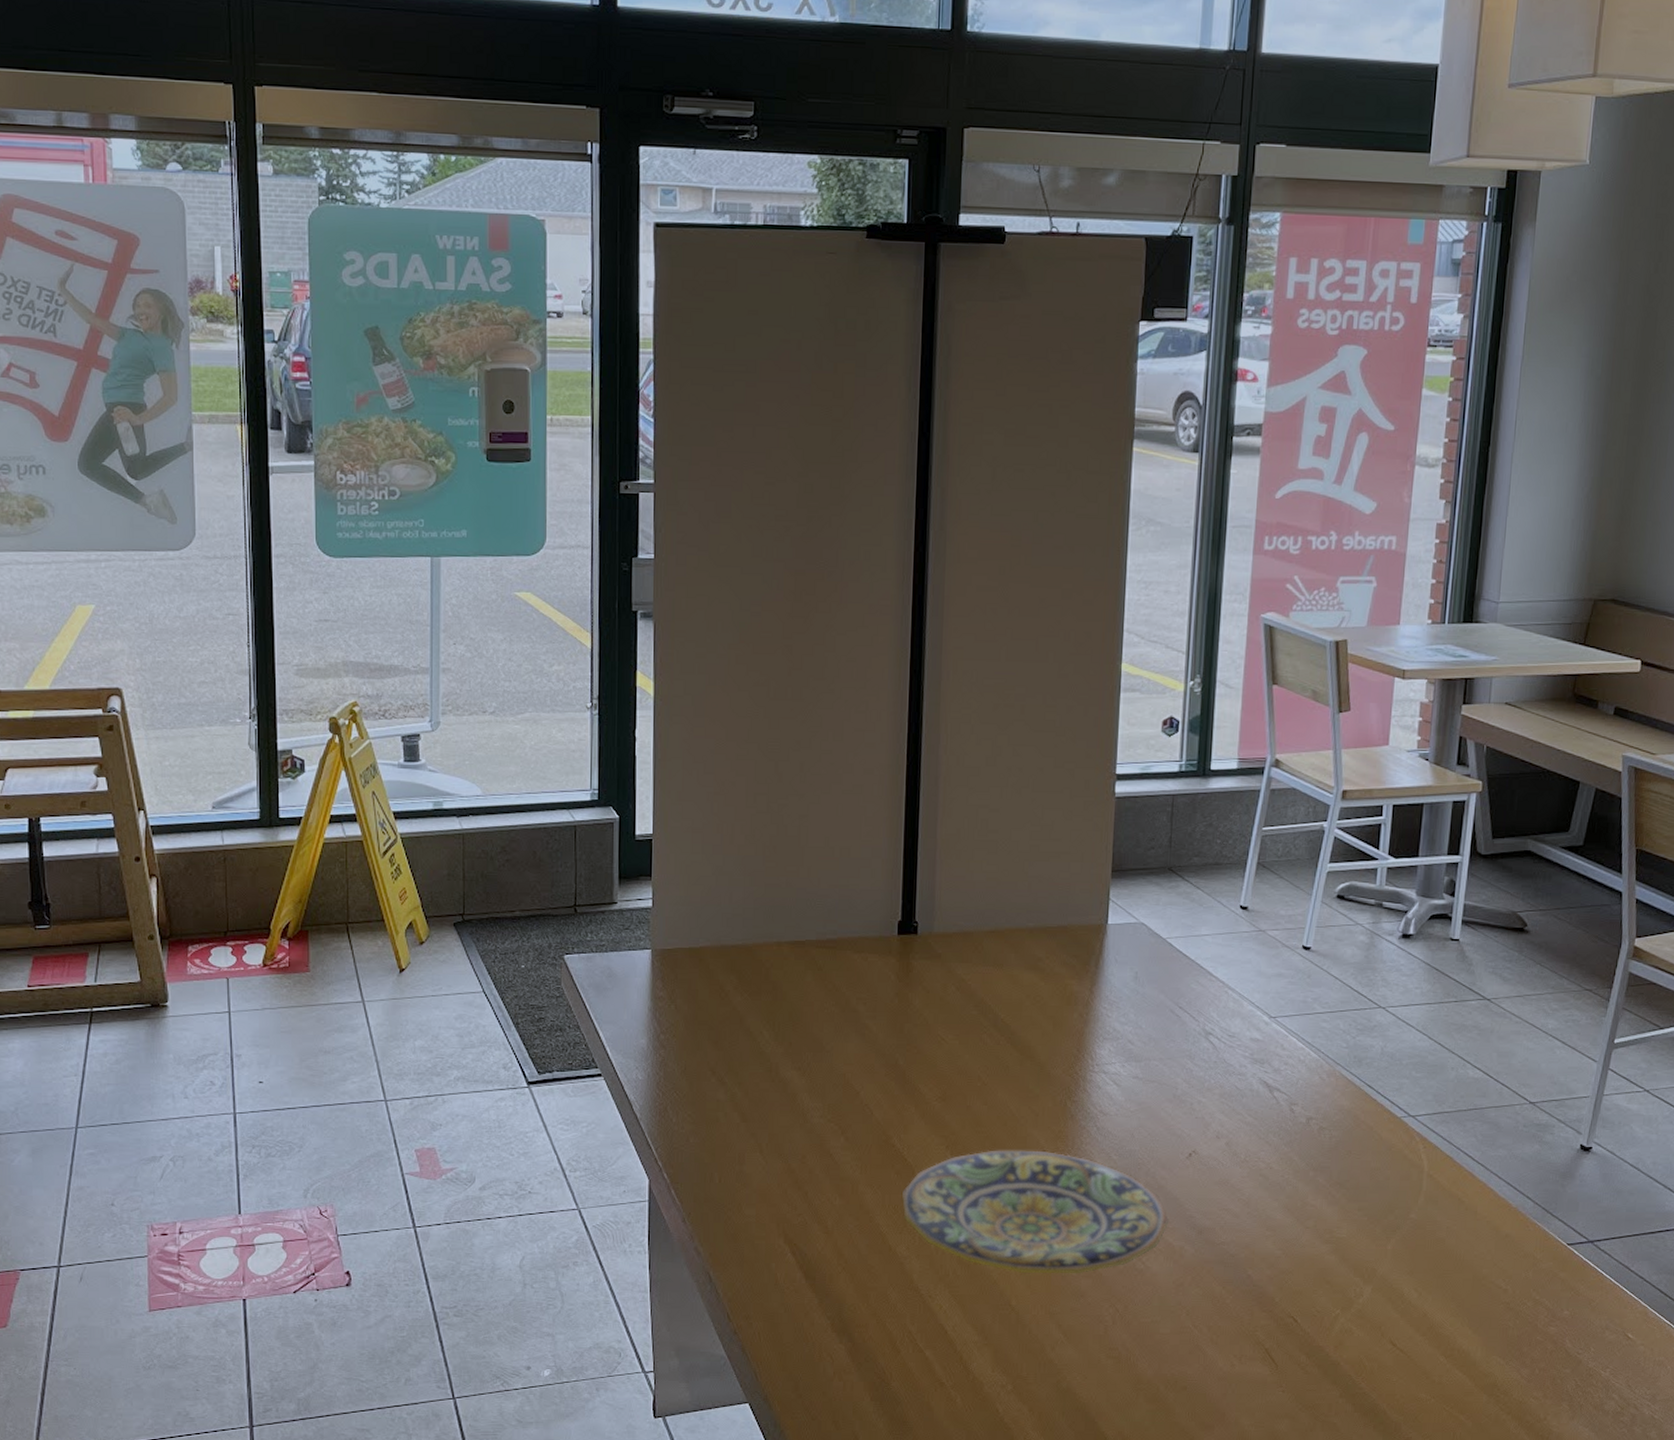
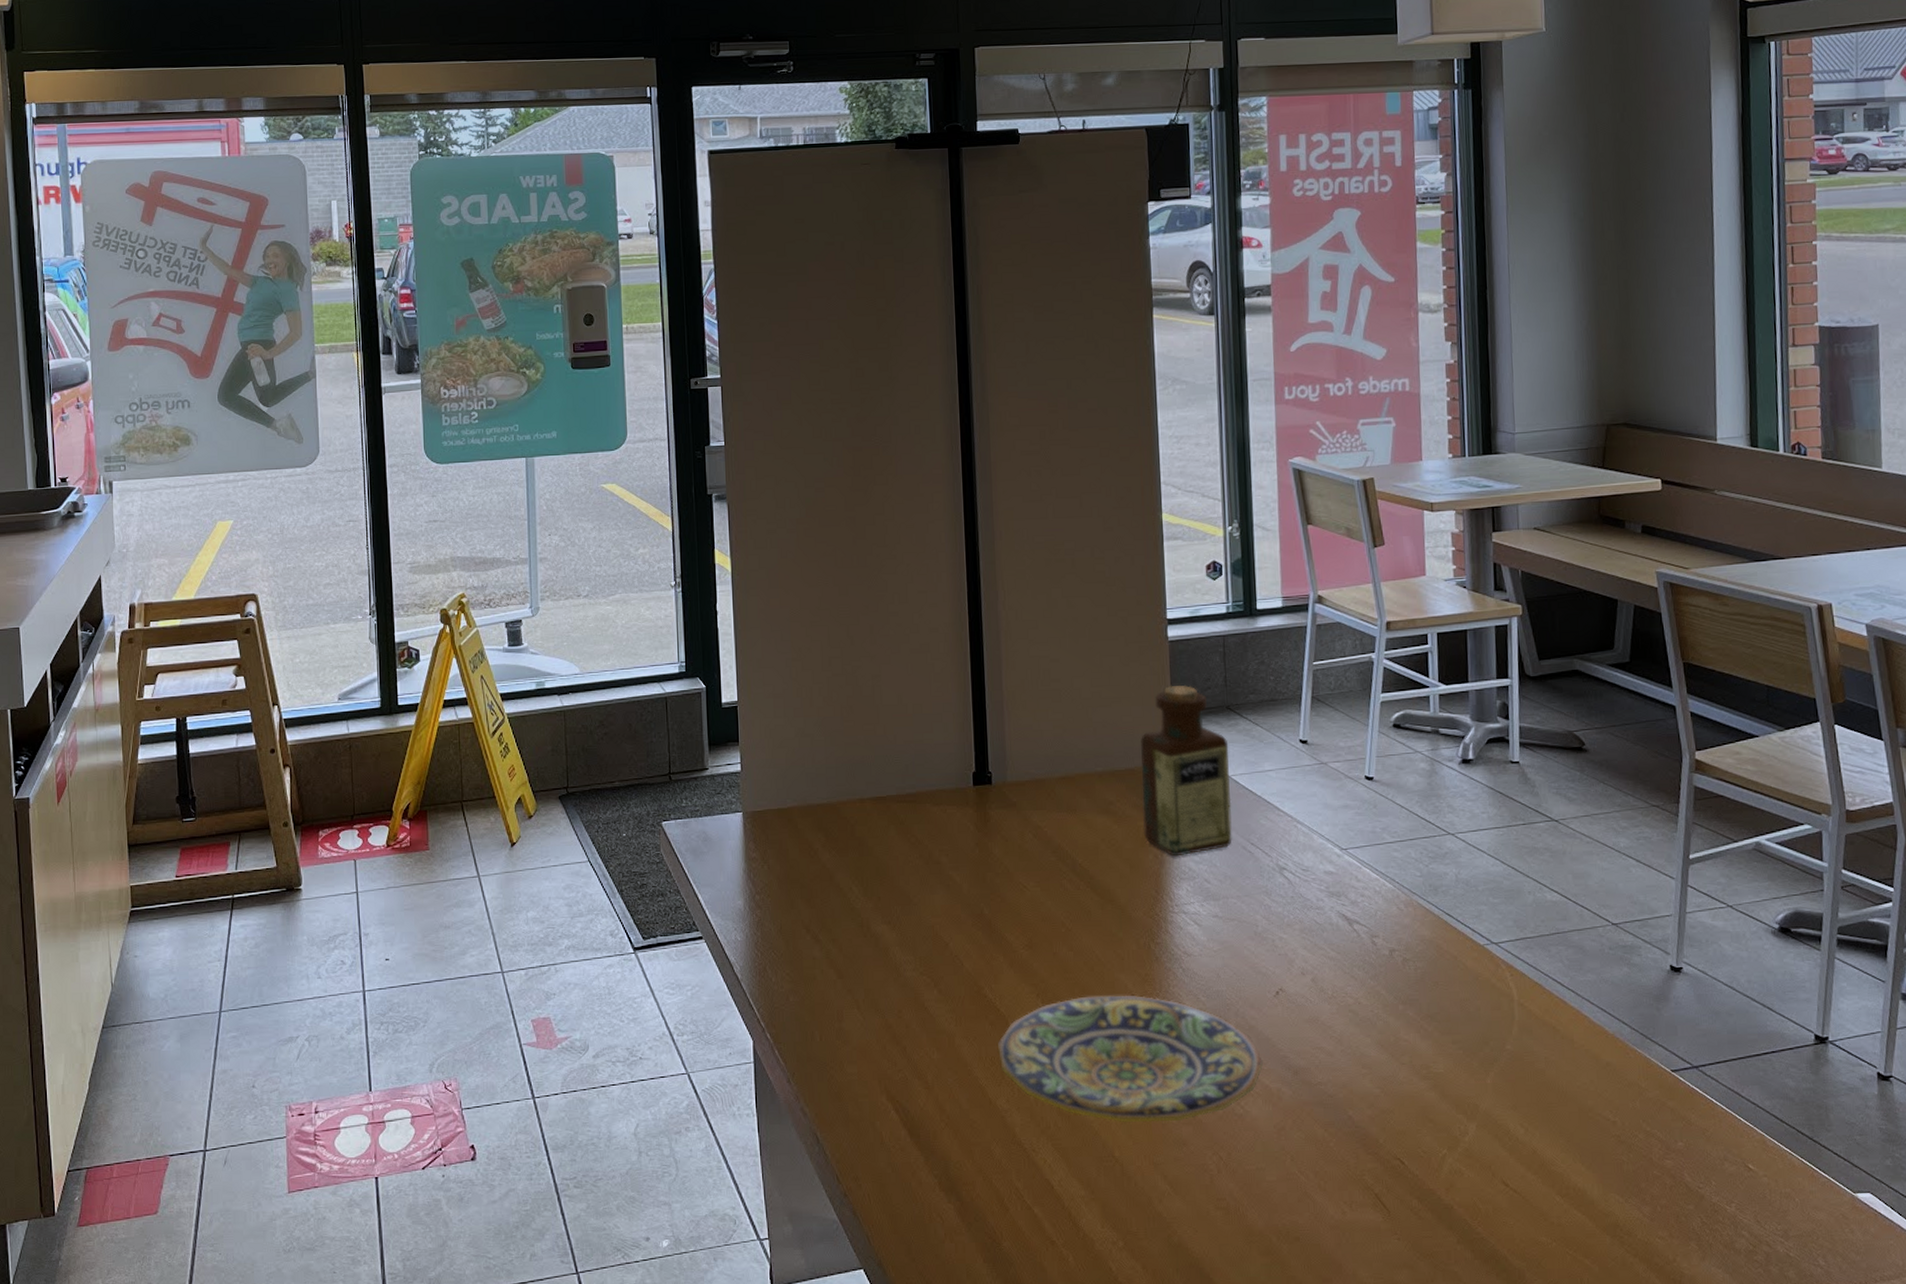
bottle: none [1070,842,1167,1017] -> present [1140,685,1232,857]

